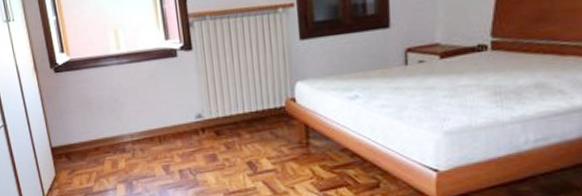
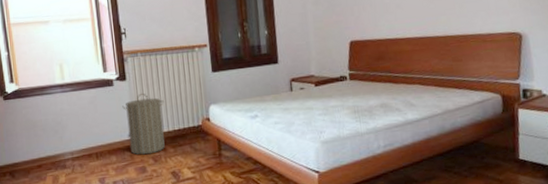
laundry hamper: none [188,65,239,141] -> present [122,93,165,155]

